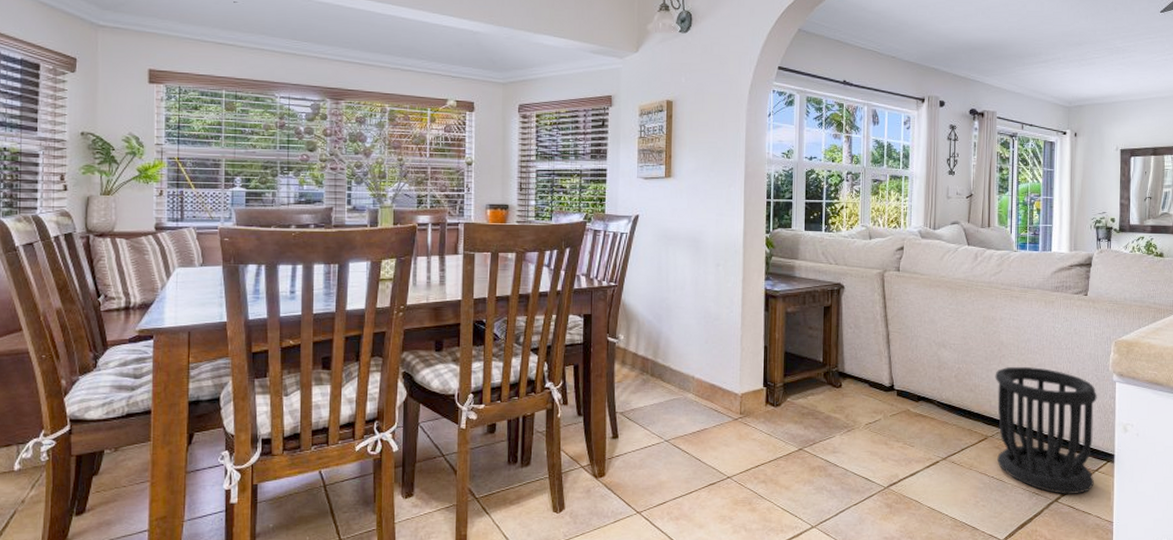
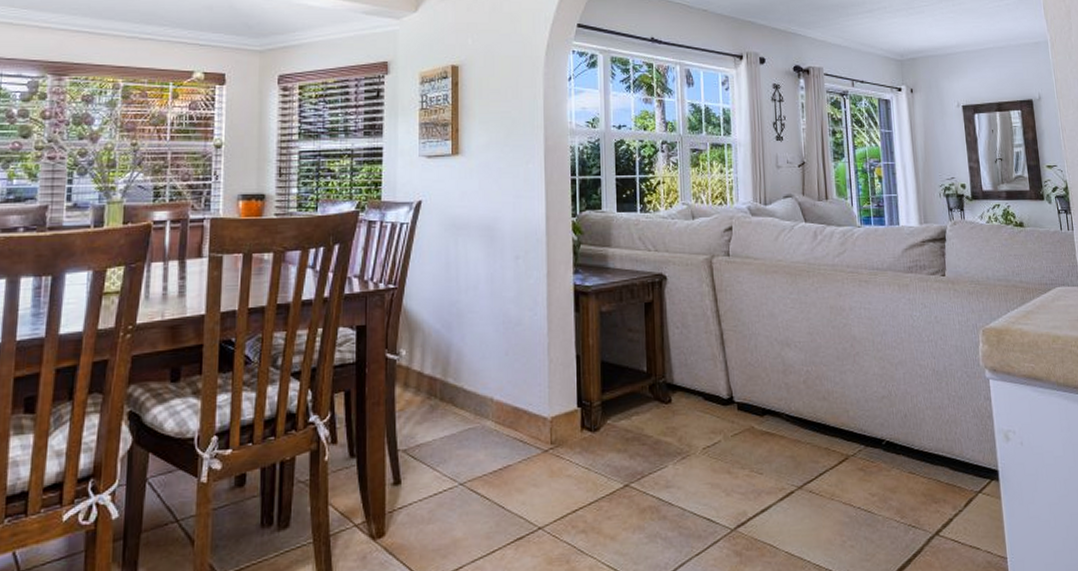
wastebasket: present [995,367,1097,494] -> none [850,366,979,525]

